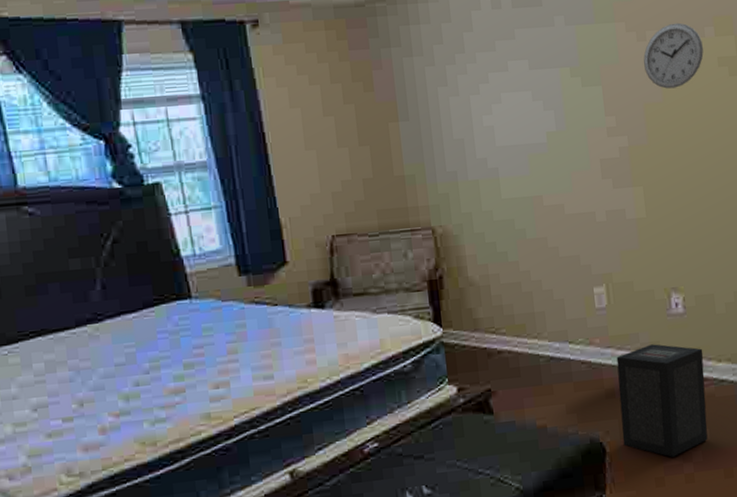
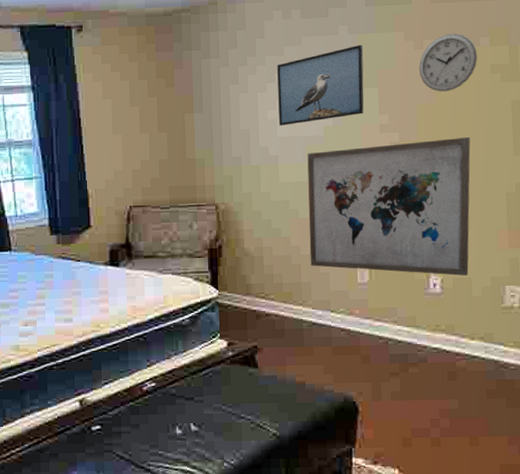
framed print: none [490,37,589,133] -> present [277,44,364,126]
wall art: none [530,137,711,293] -> present [307,136,471,276]
speaker: present [616,344,708,457] -> none [374,319,457,421]

